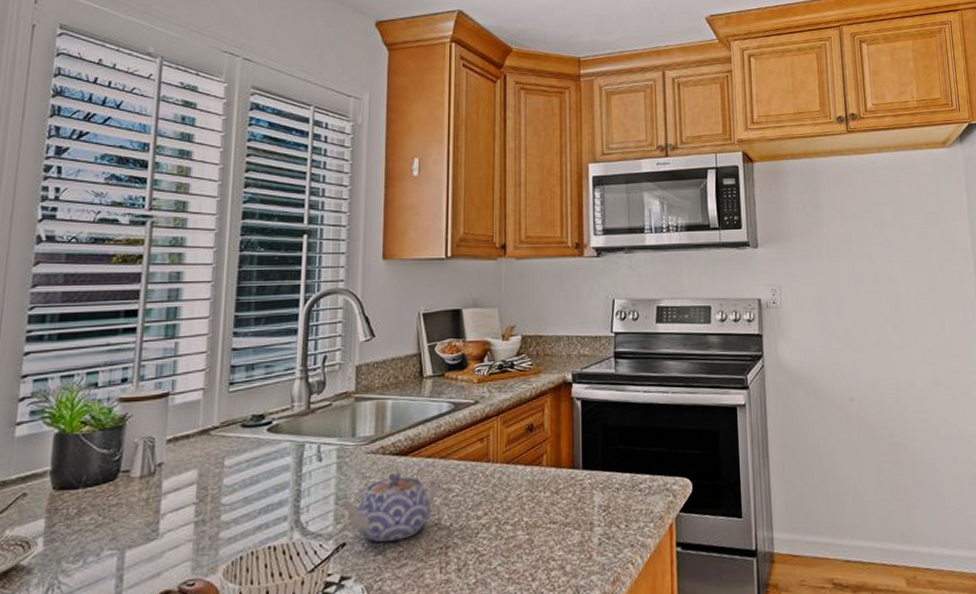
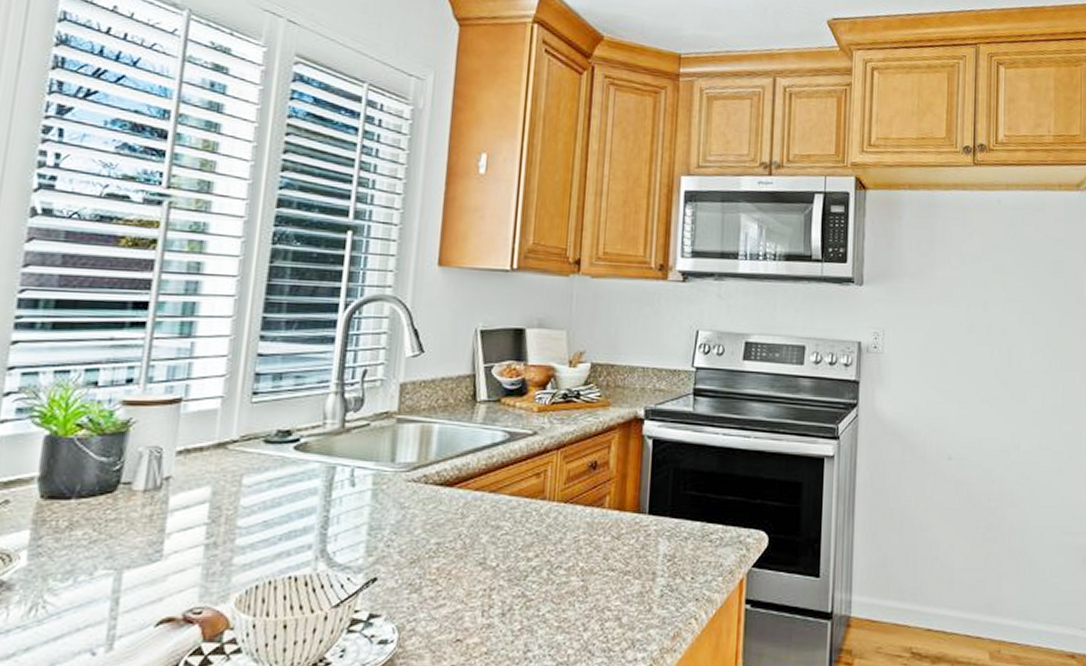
teapot: present [338,471,438,543] -> none [371,503,486,580]

